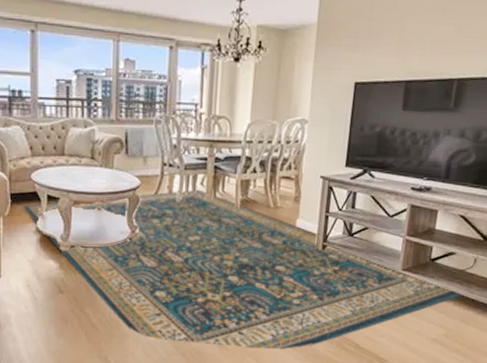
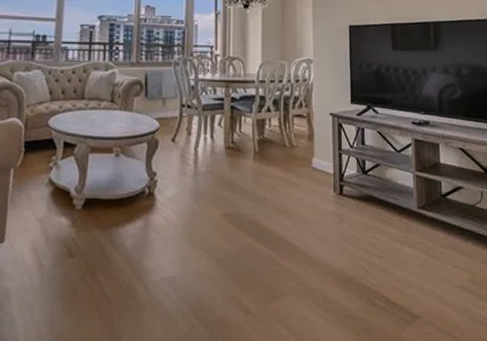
rug: present [23,189,464,349] -> none [37,130,479,313]

